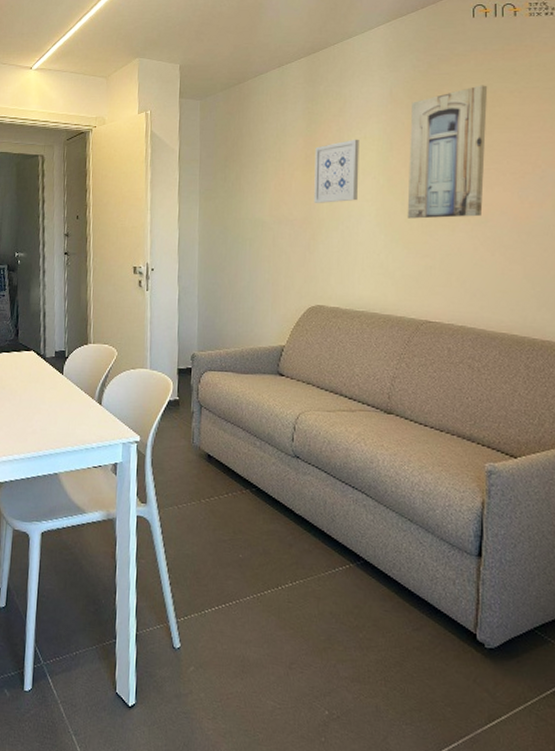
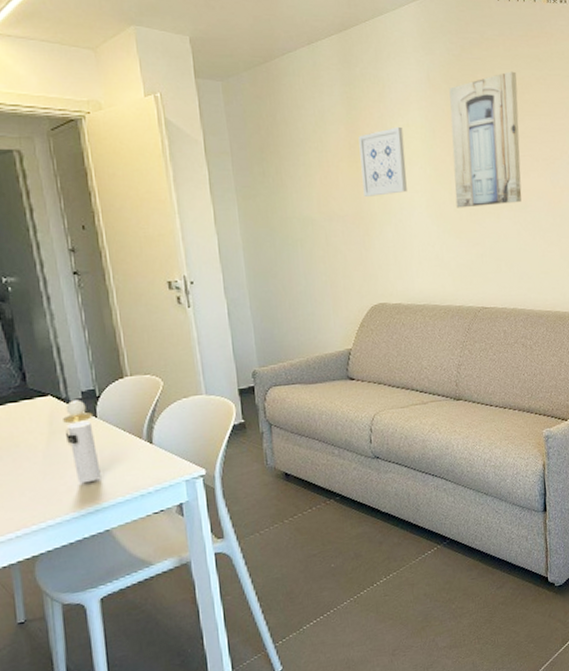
perfume bottle: none [38,357,61,428] -> present [63,400,101,483]

